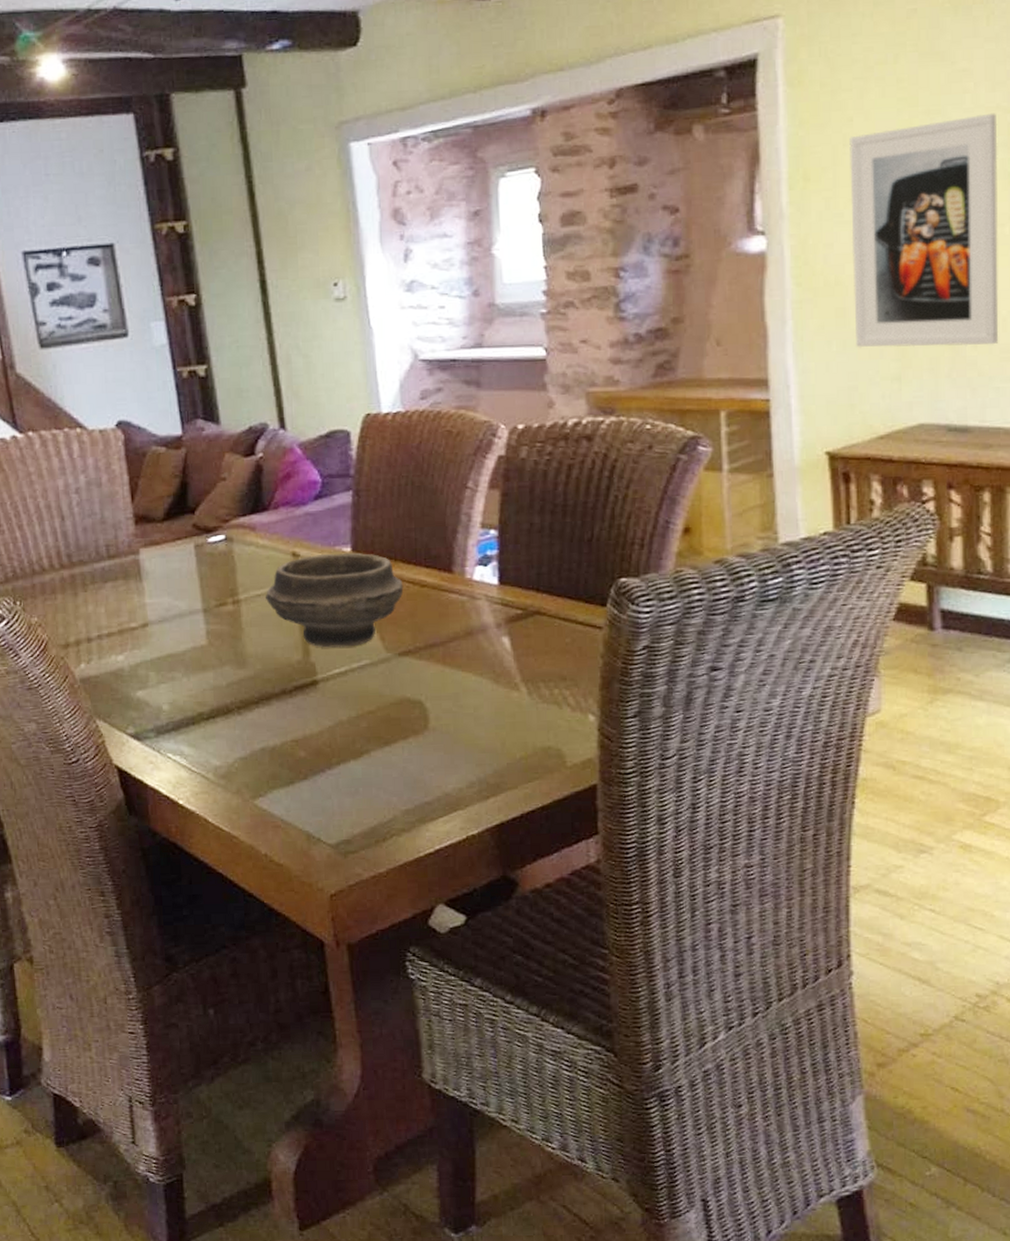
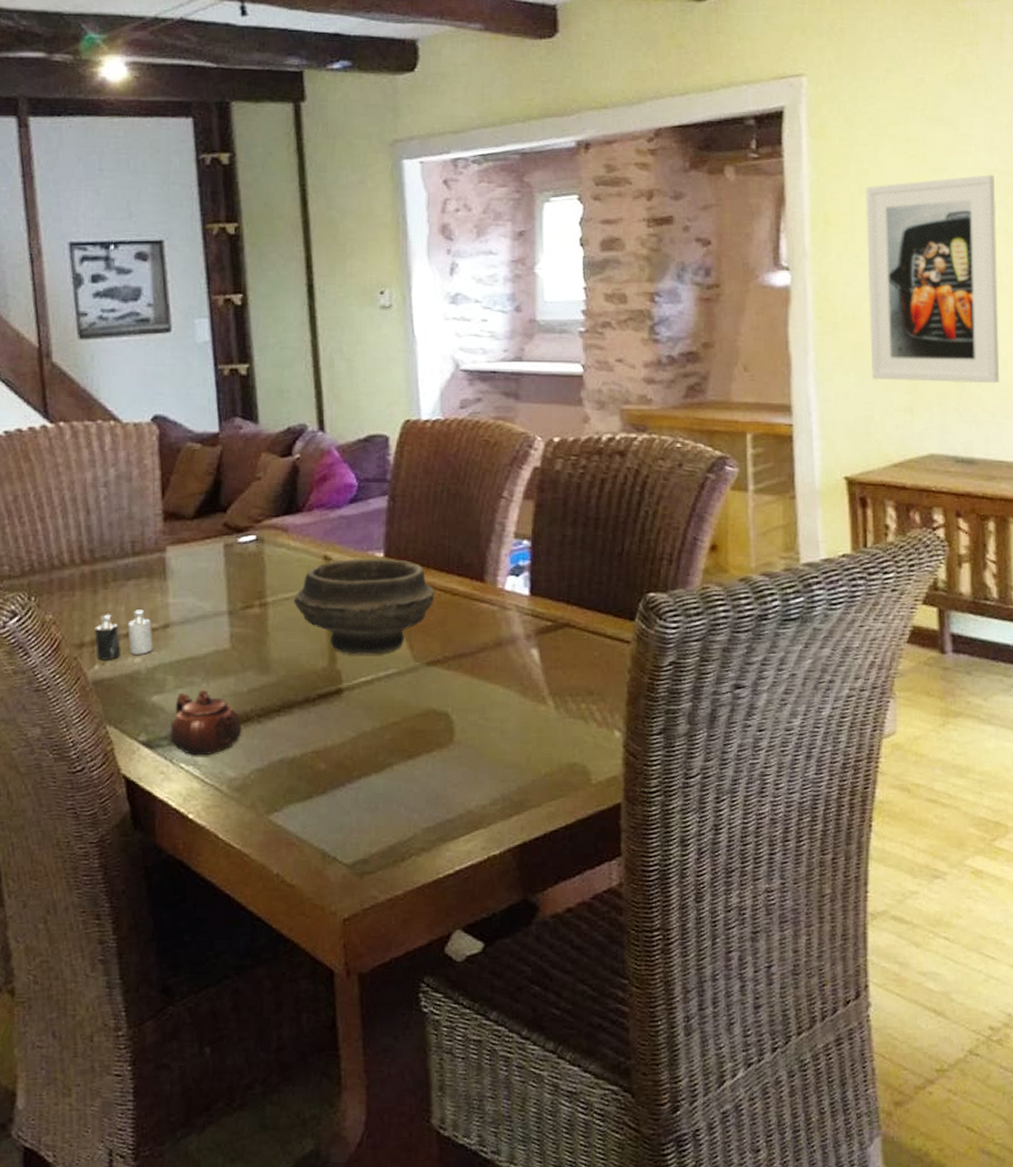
candle: none [78,609,134,659] -> present [94,608,153,660]
teapot: none [156,684,224,747] -> present [170,689,242,756]

